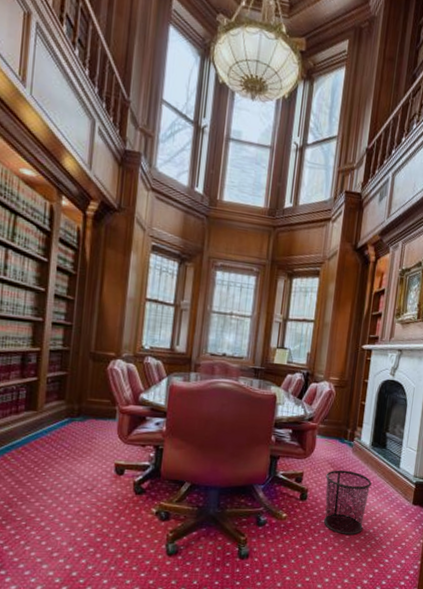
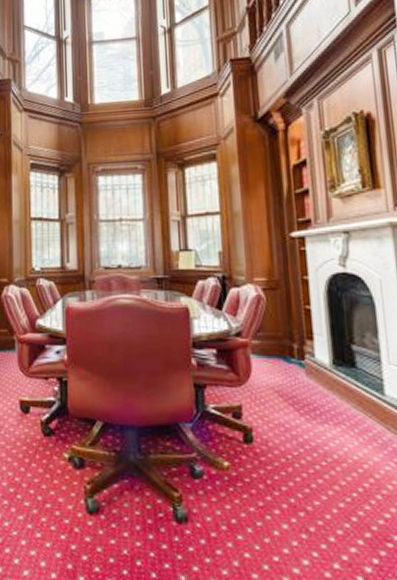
waste bin: present [324,470,372,535] -> none [274,400,346,495]

